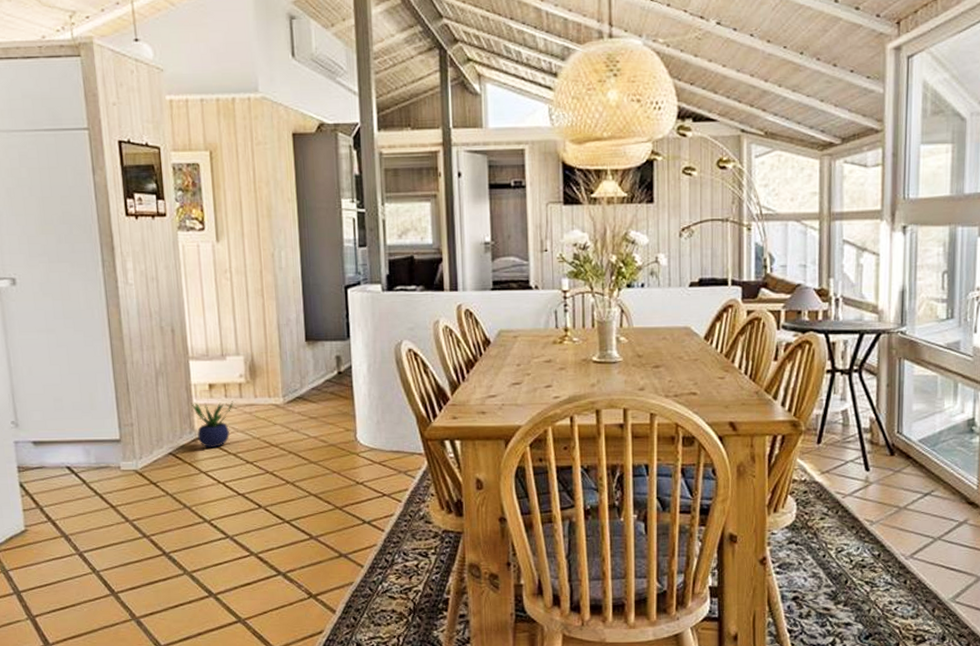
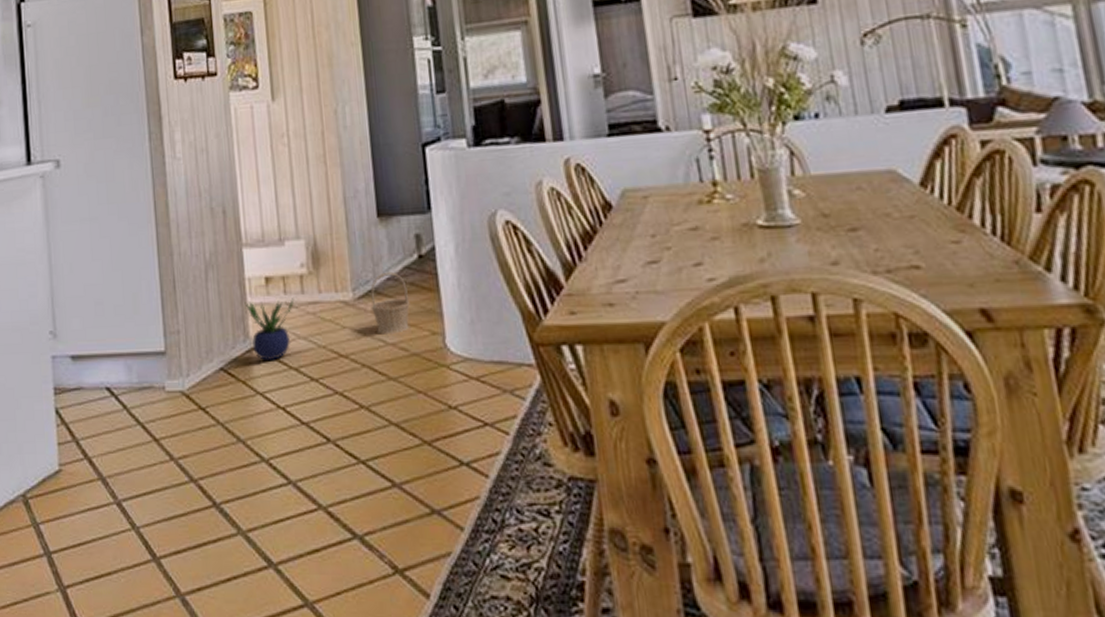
basket: none [298,383,330,430] -> present [370,271,410,334]

